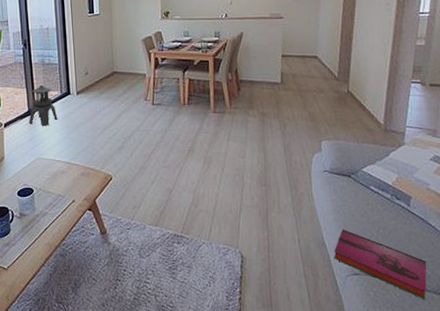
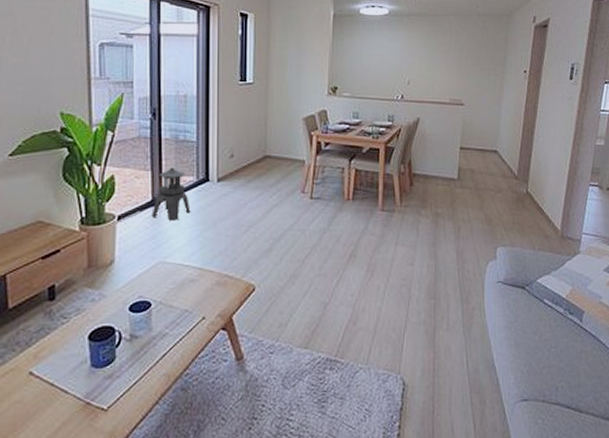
hardback book: present [333,229,427,299] -> none [503,348,596,425]

